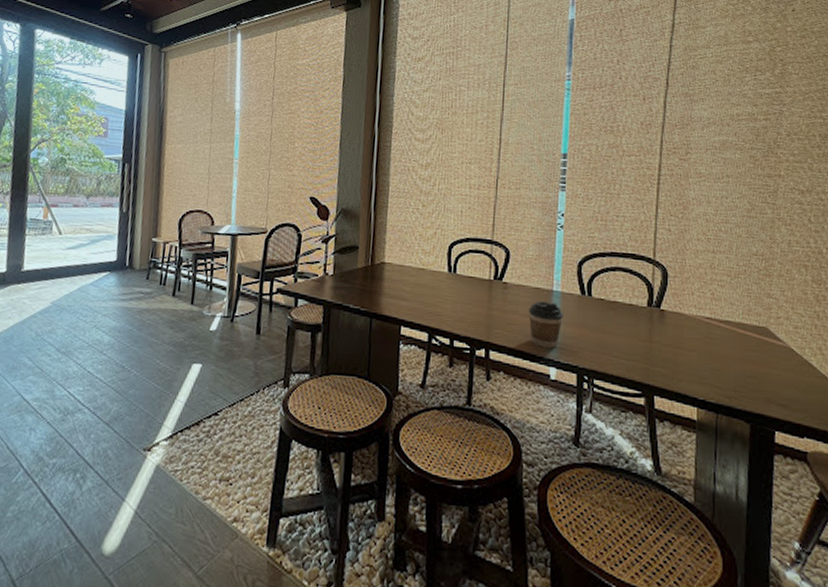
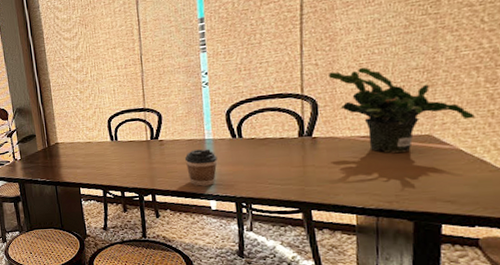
potted plant: none [680,241,804,342] -> present [329,67,475,153]

